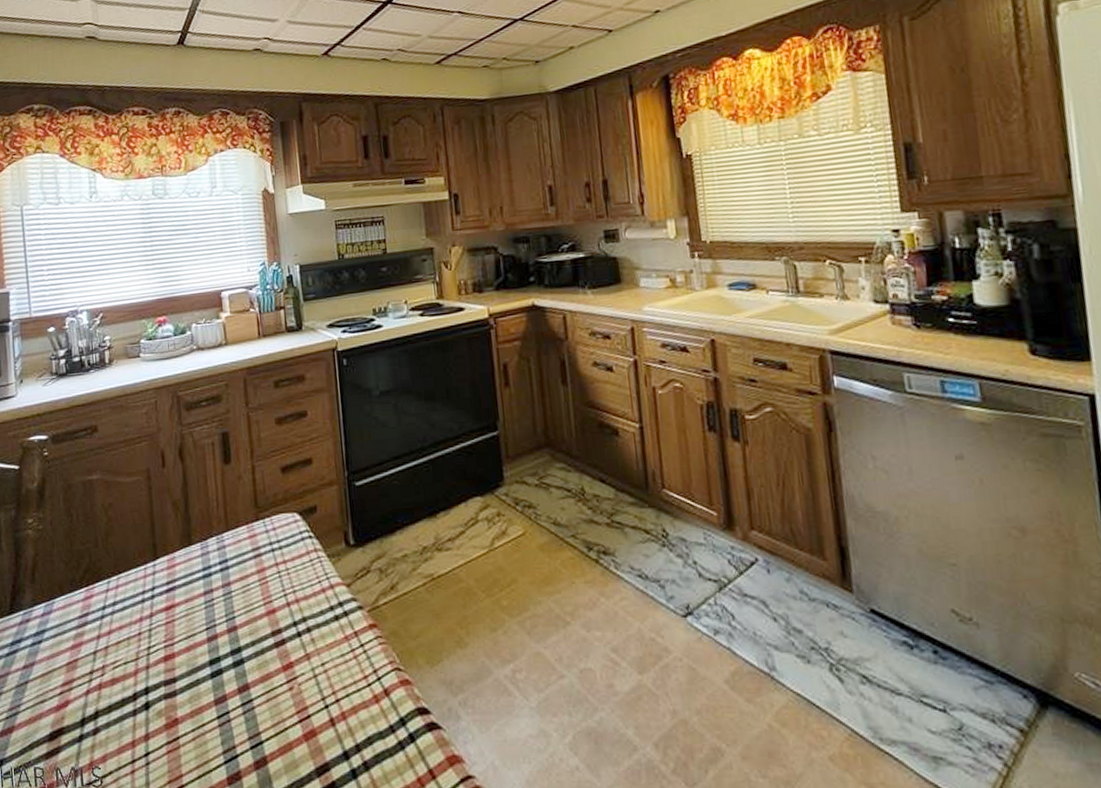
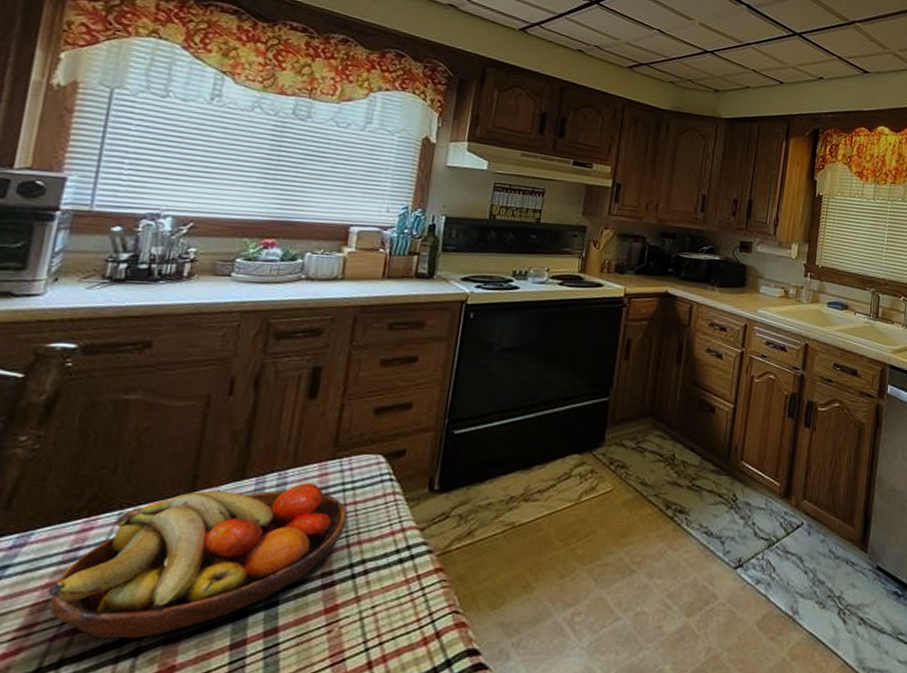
fruit bowl: none [74,544,282,694] -> present [47,482,348,639]

